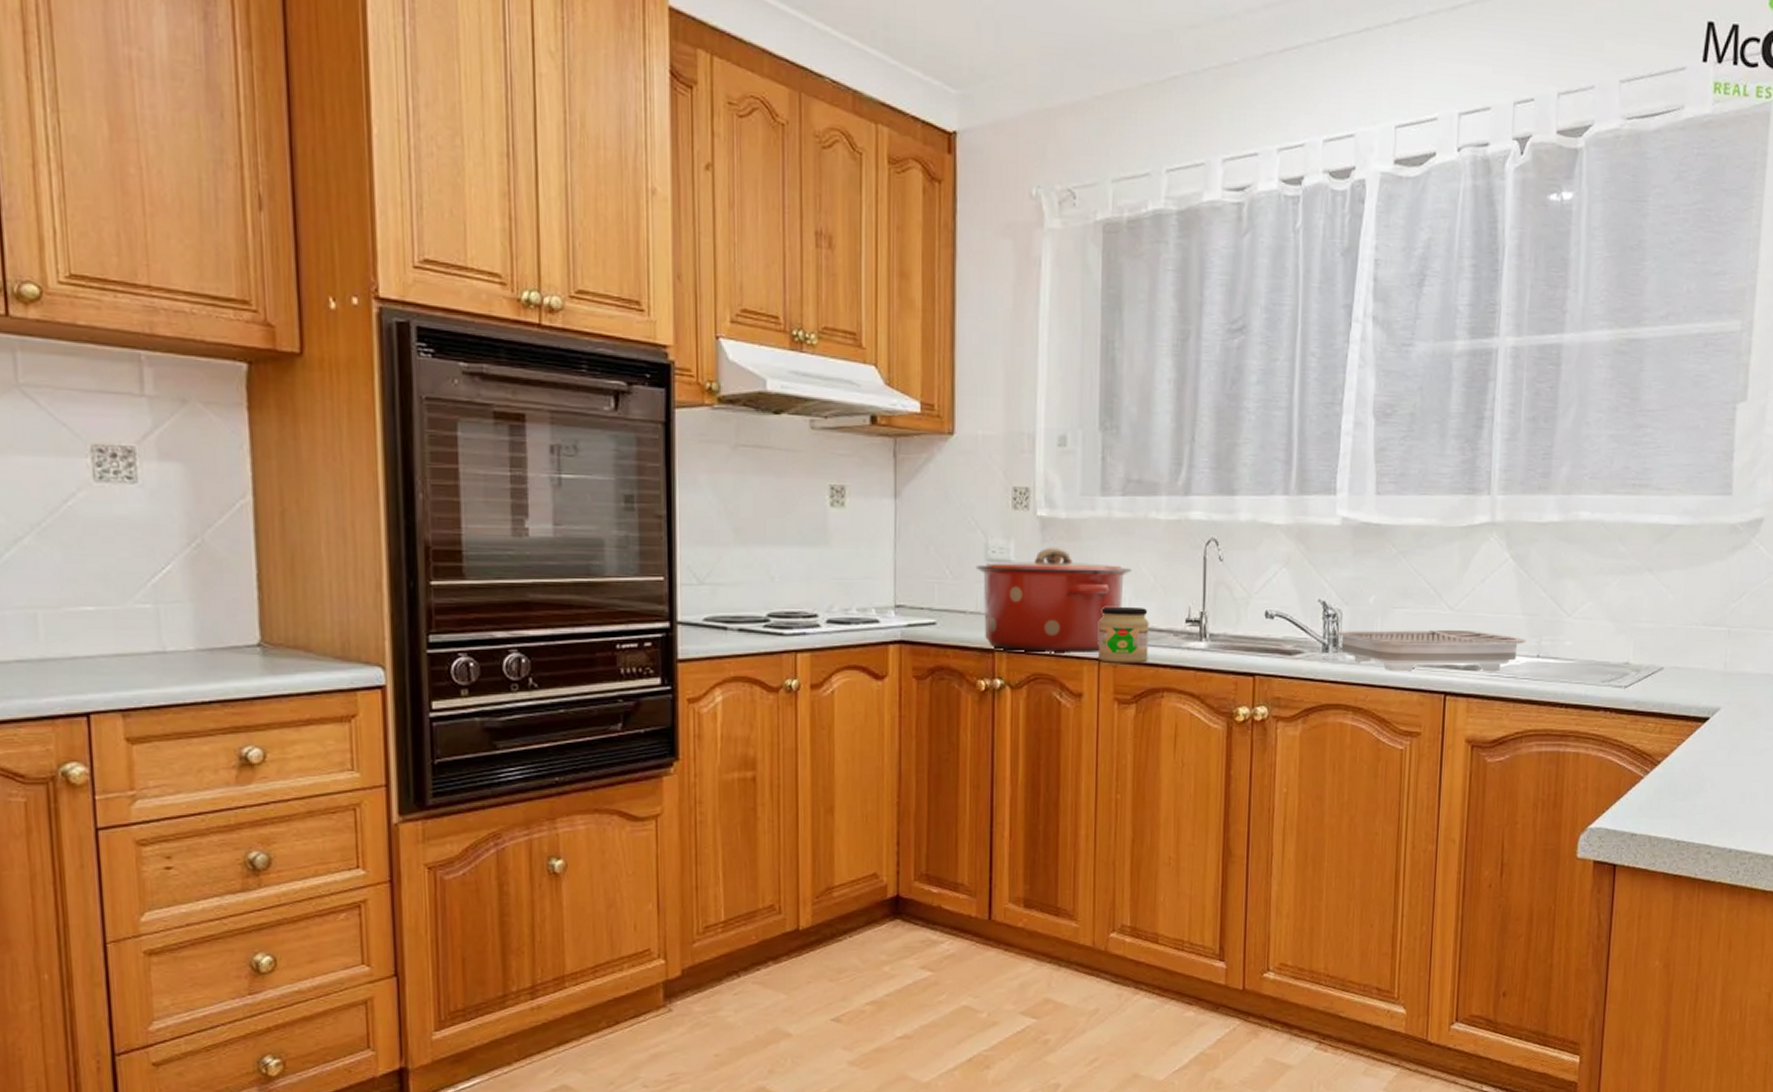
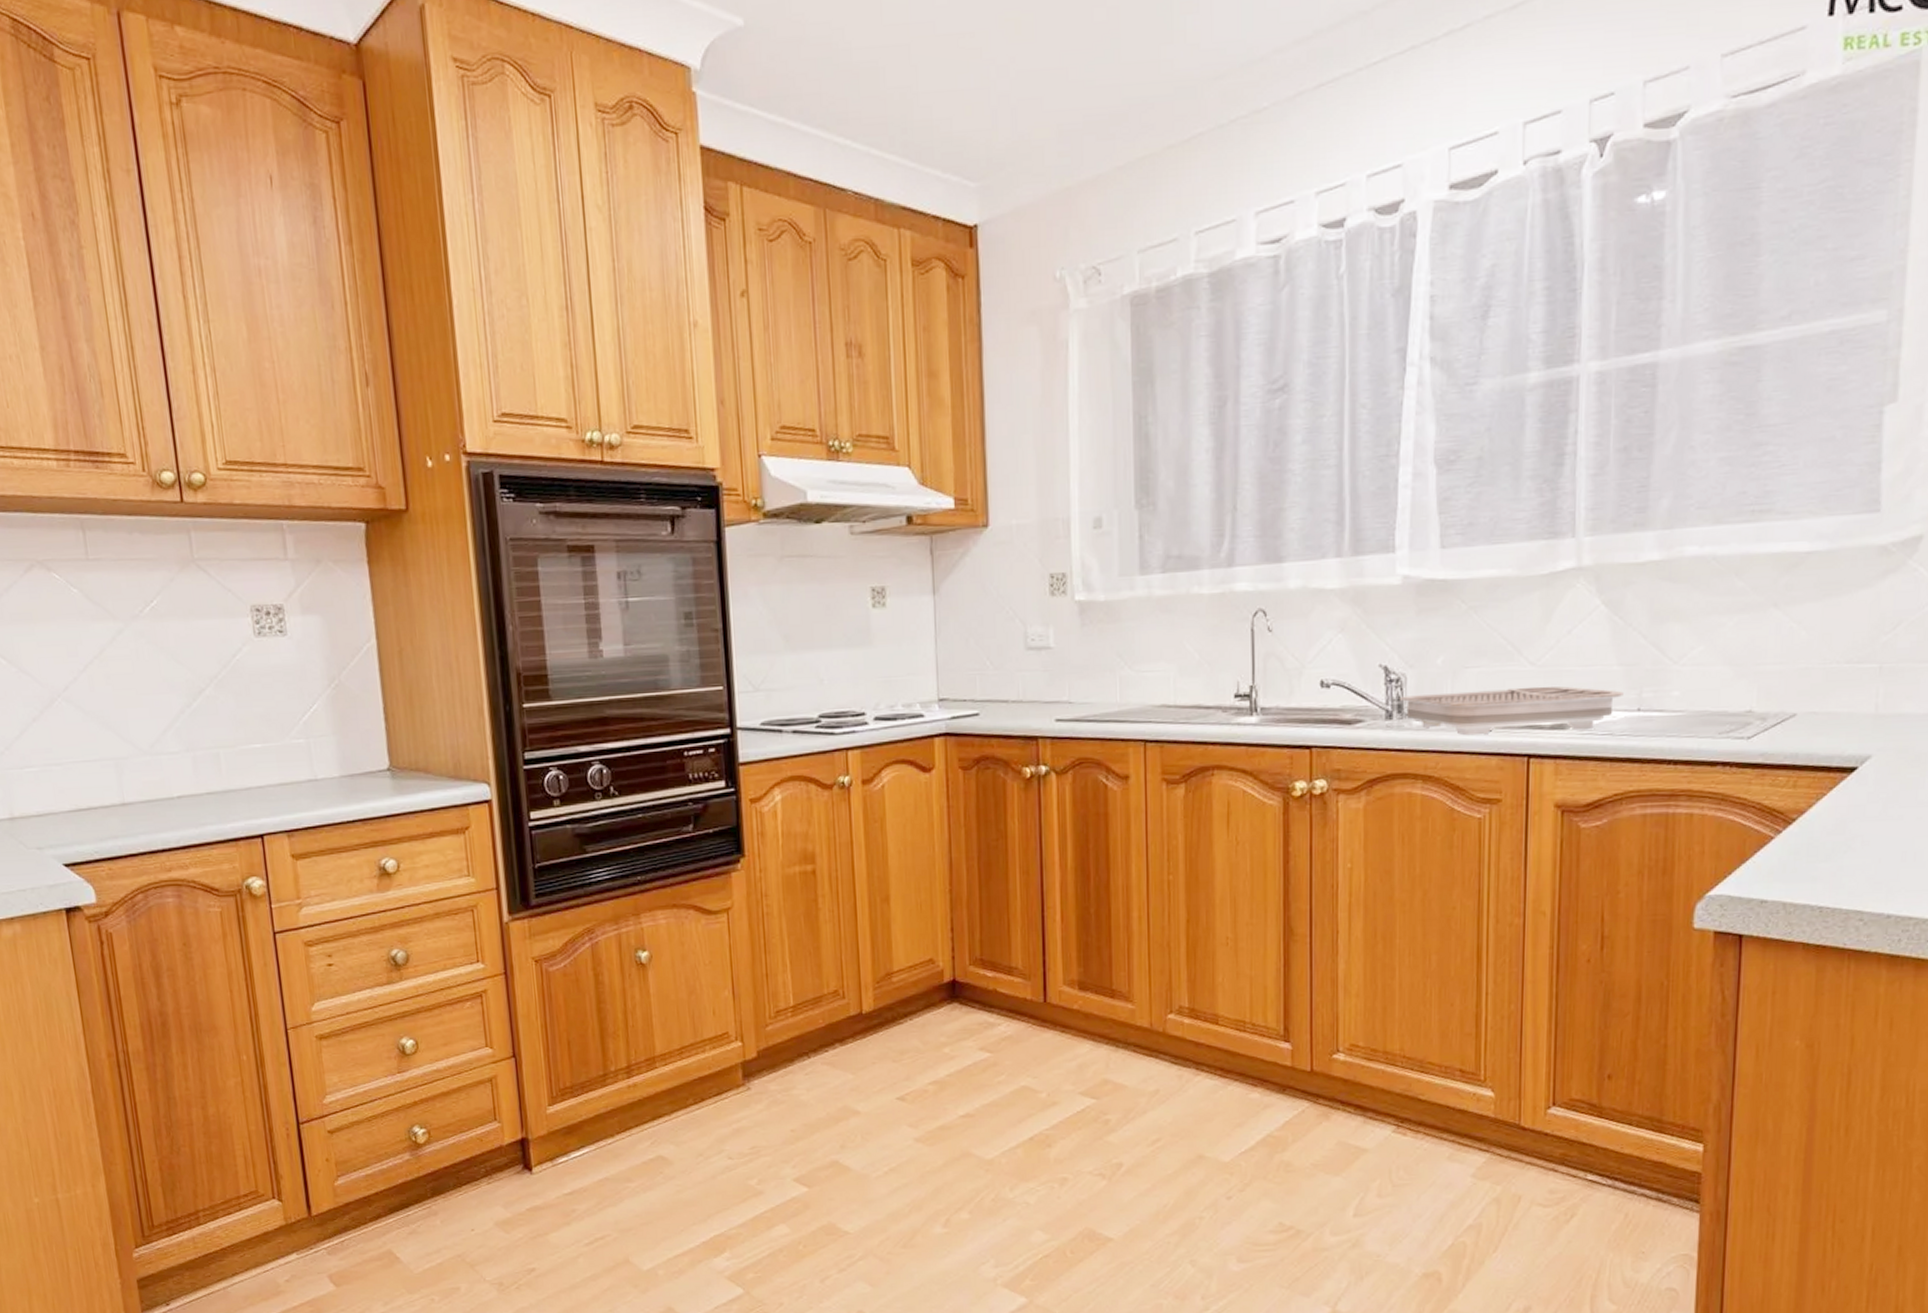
casserole: present [975,547,1132,652] -> none [1015,630,1175,737]
jar: present [1098,607,1149,664] -> none [1143,685,1196,744]

